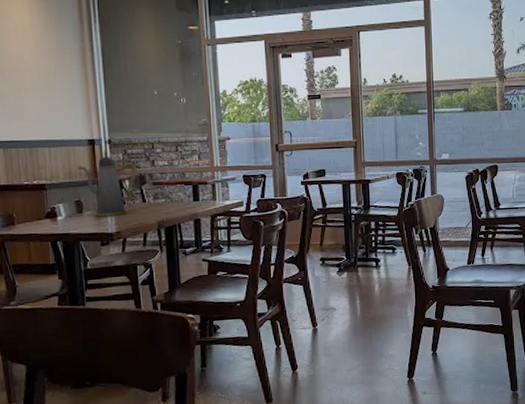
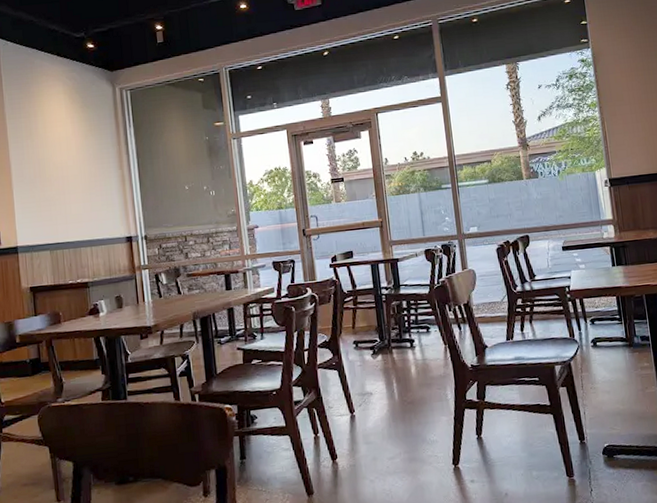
coffee pot: present [75,149,137,217] -> none [115,245,172,312]

